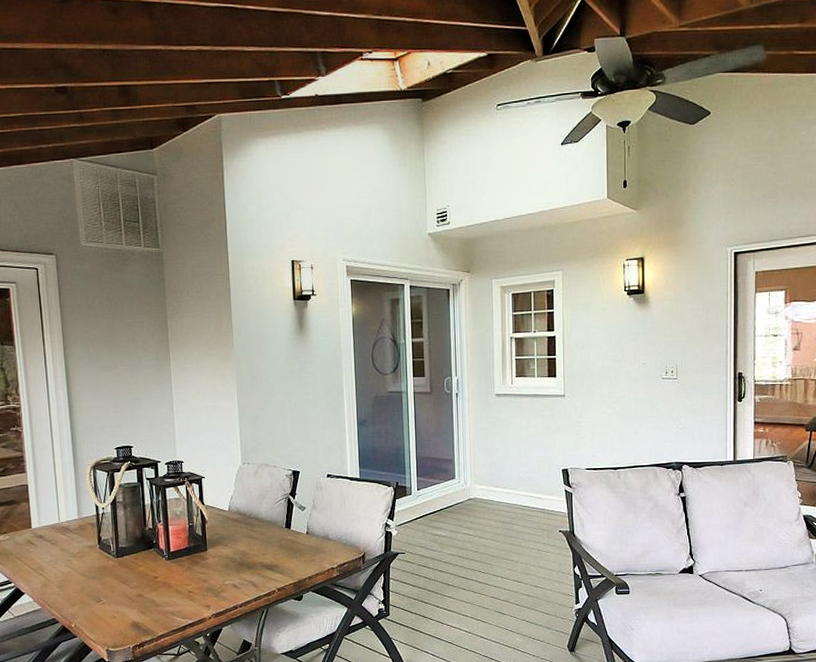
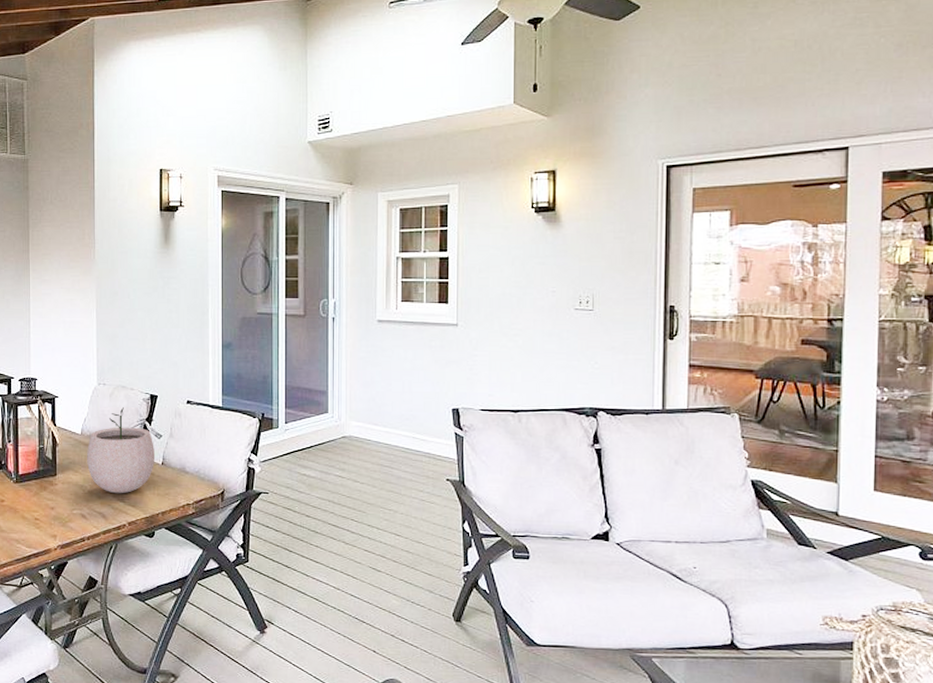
plant pot: none [235,484,300,563] -> present [87,407,156,494]

